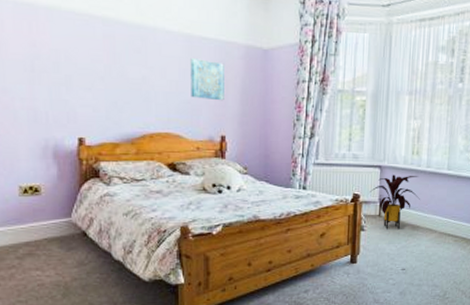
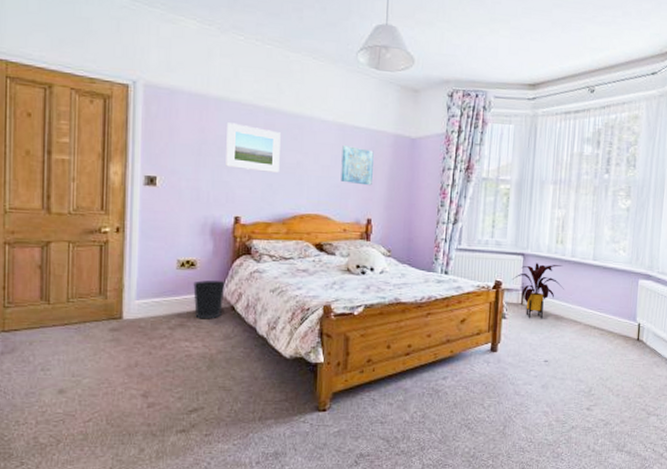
wastebasket: none [39,207,75,247] -> present [193,280,226,319]
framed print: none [61,35,123,89] -> present [226,122,281,173]

